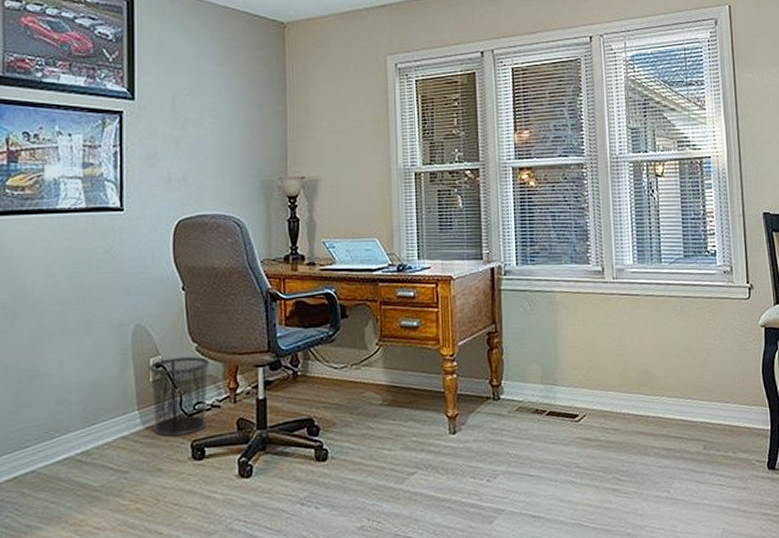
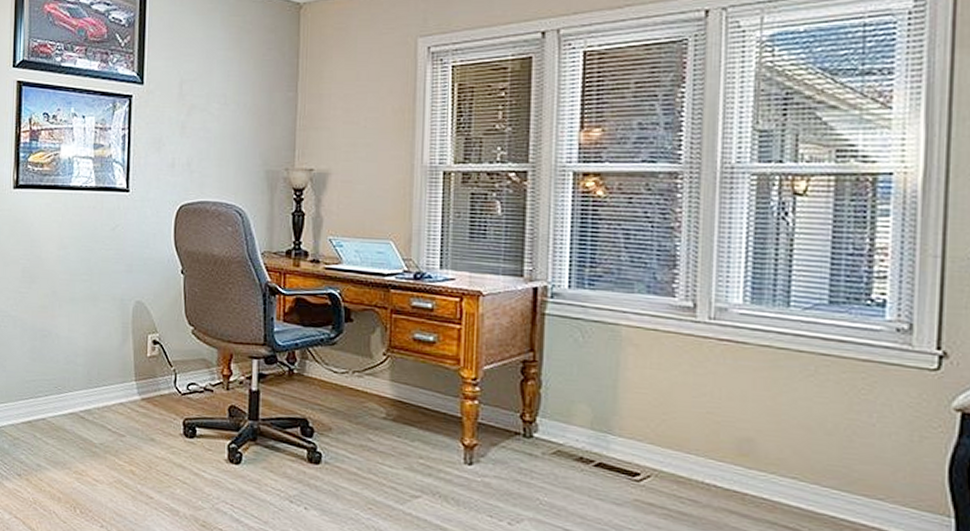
waste bin: present [148,356,210,437] -> none [146,337,205,413]

